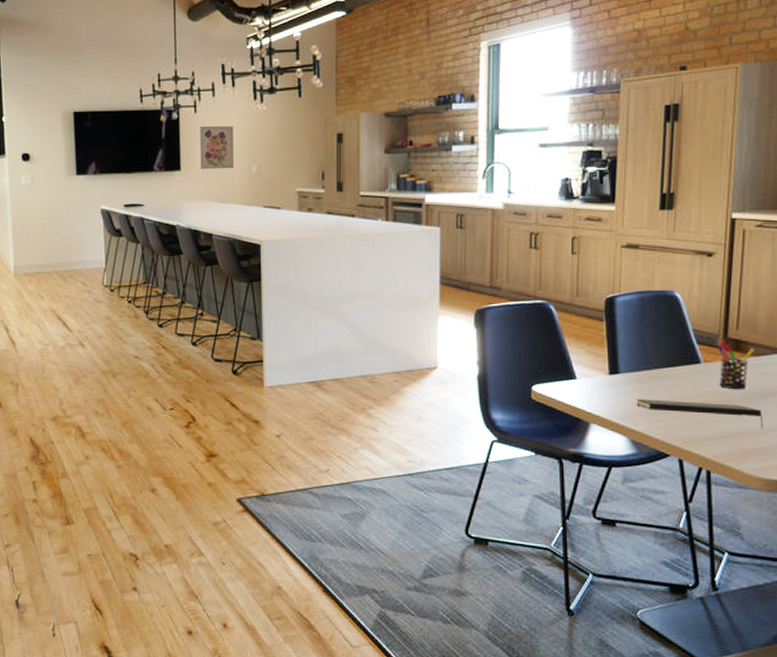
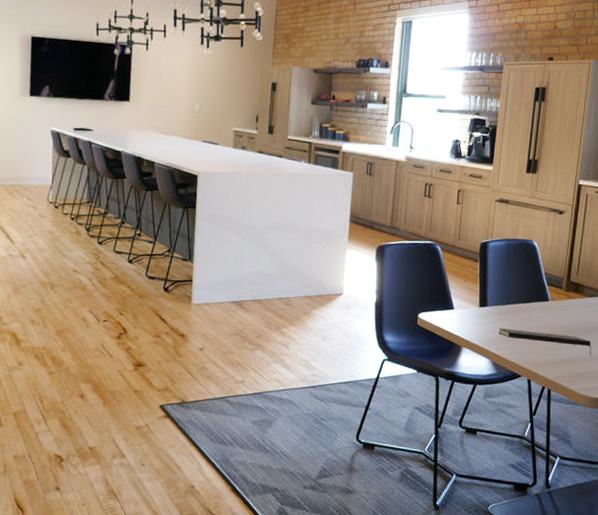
wall art: present [199,125,234,170] -> none [148,62,181,105]
pen holder: present [718,340,754,389] -> none [562,283,589,323]

